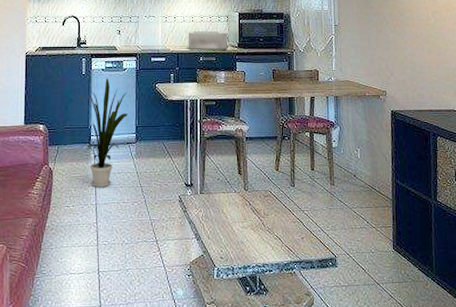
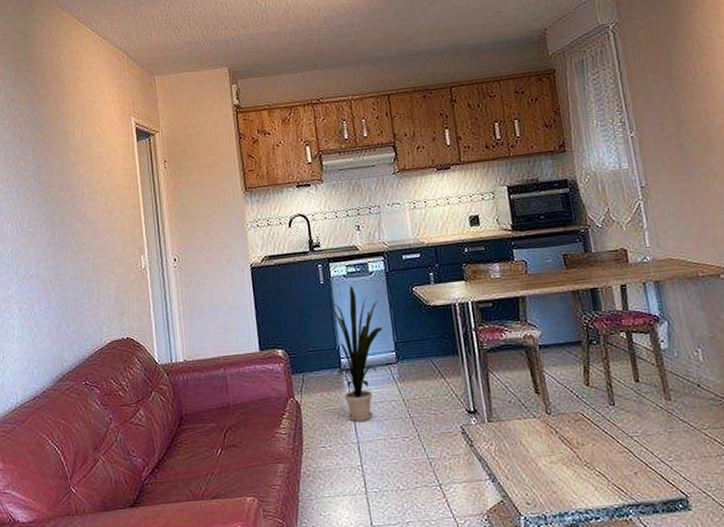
toaster: present [187,30,229,51] -> none [442,212,500,241]

